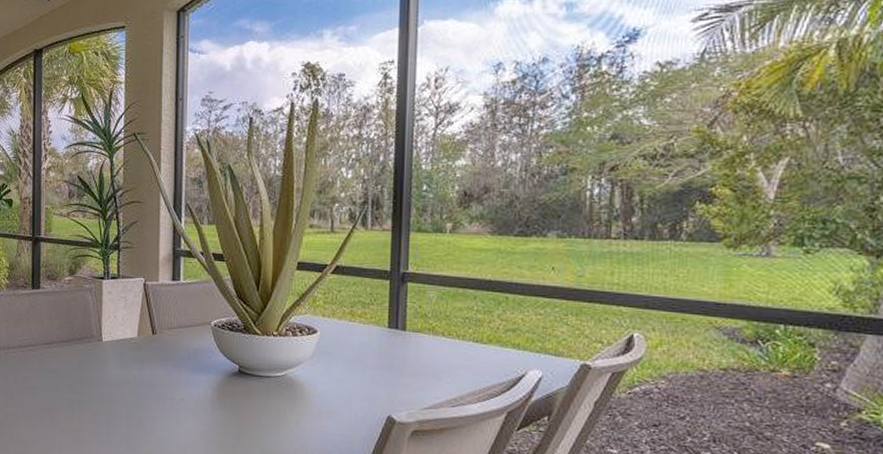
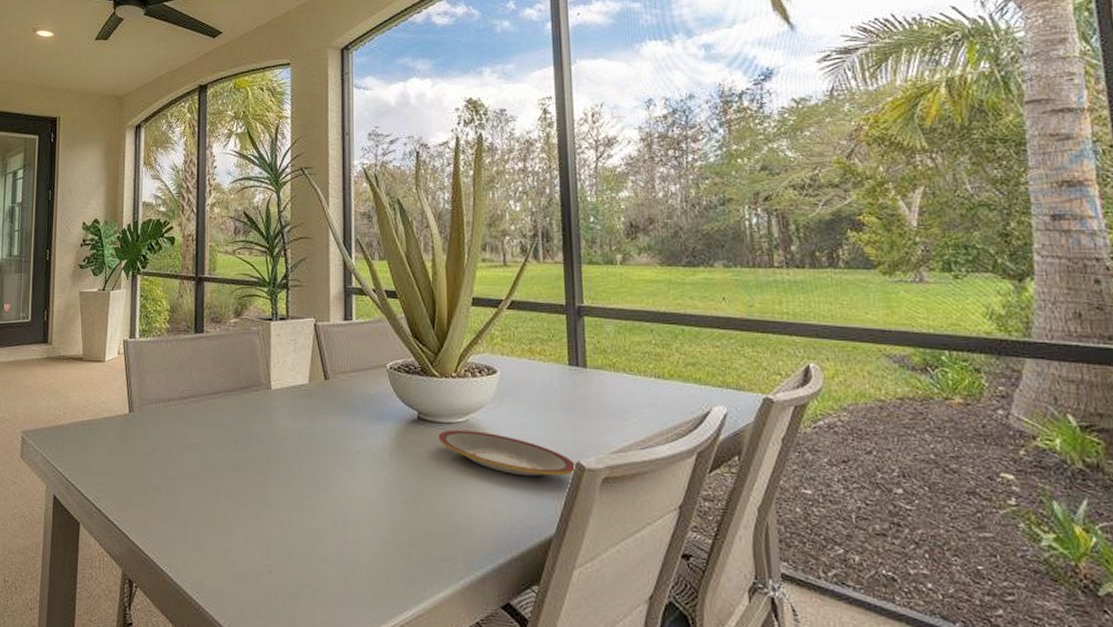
plate: none [257,383,388,427] -> present [438,430,577,477]

